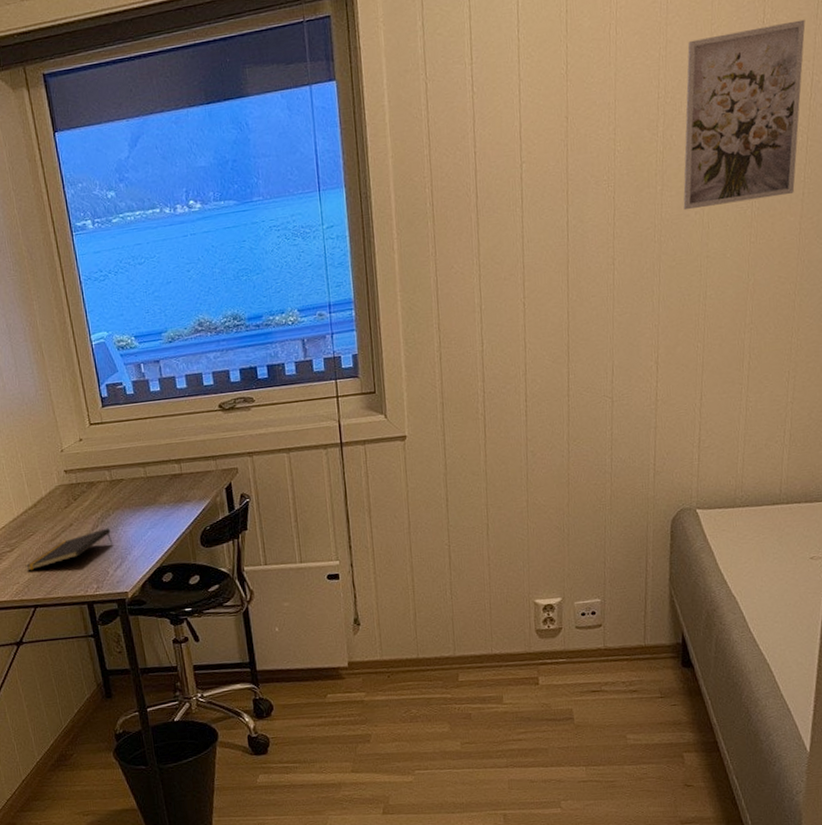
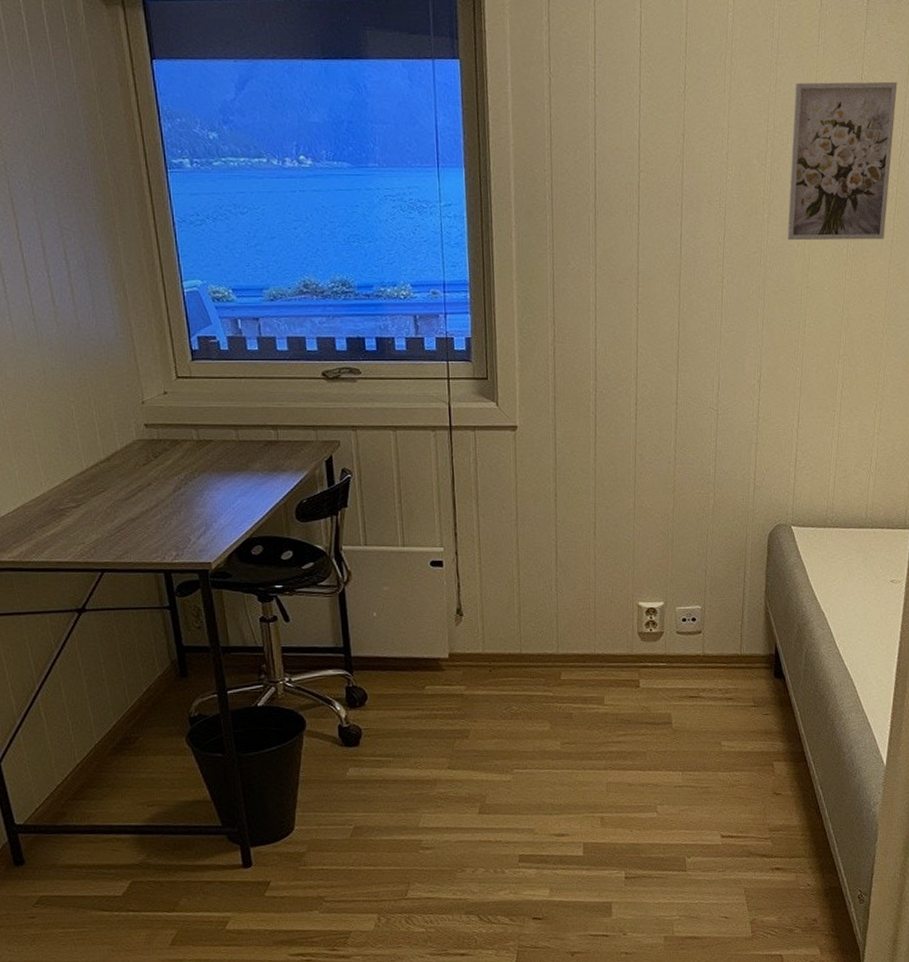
notepad: present [25,528,113,572] -> none [93,491,197,531]

